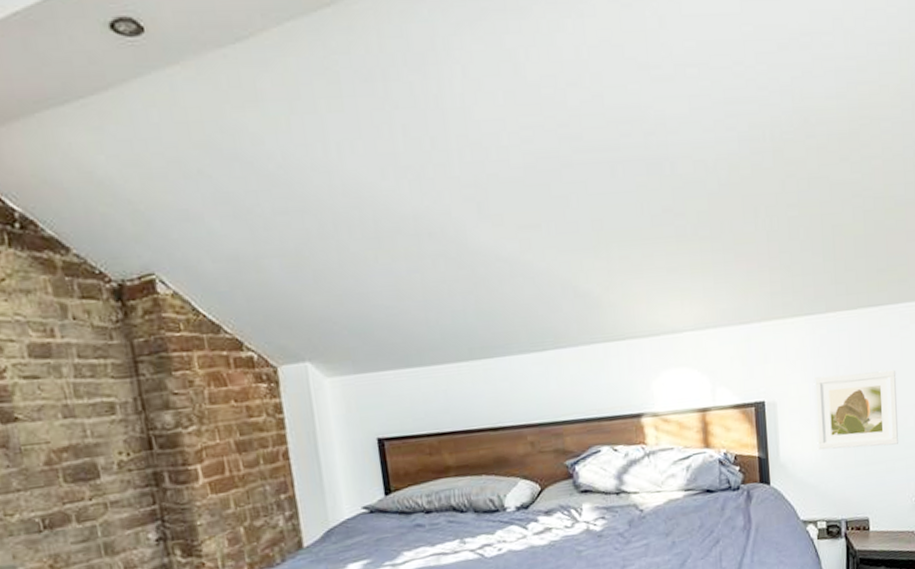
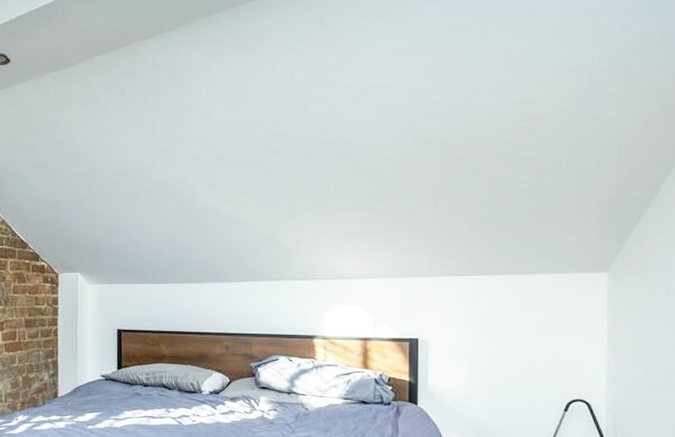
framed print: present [813,369,898,450] -> none [462,325,541,388]

